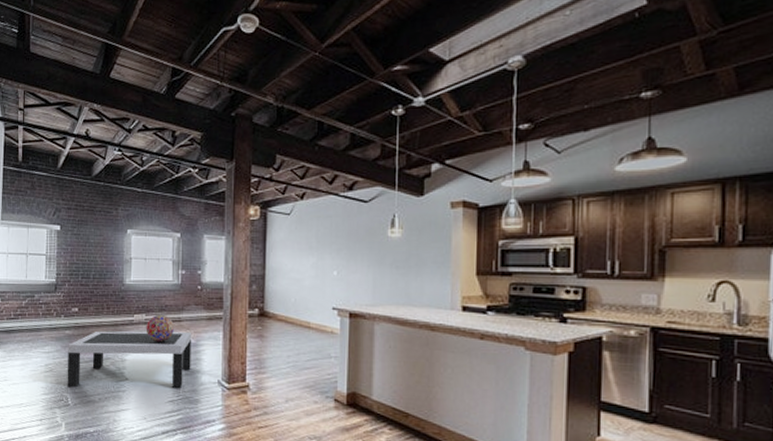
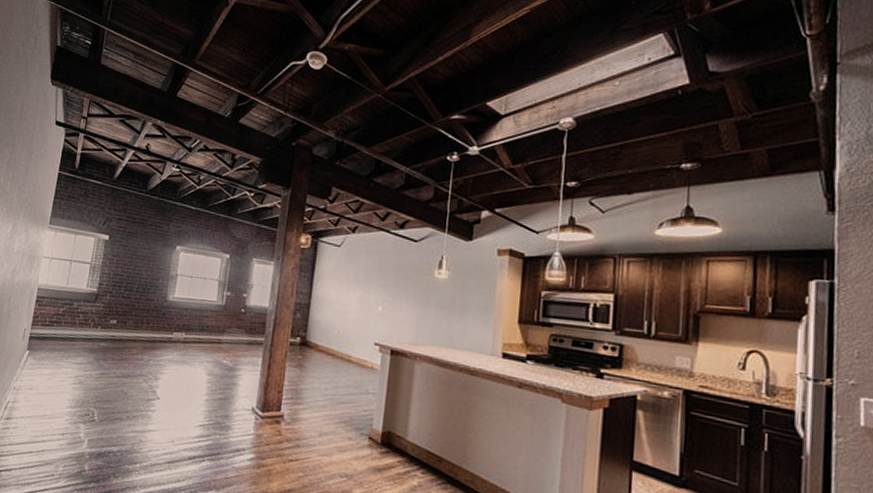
coffee table: present [67,330,192,388] -> none [95,345,231,413]
decorative globe: present [145,314,174,343] -> none [183,334,213,364]

